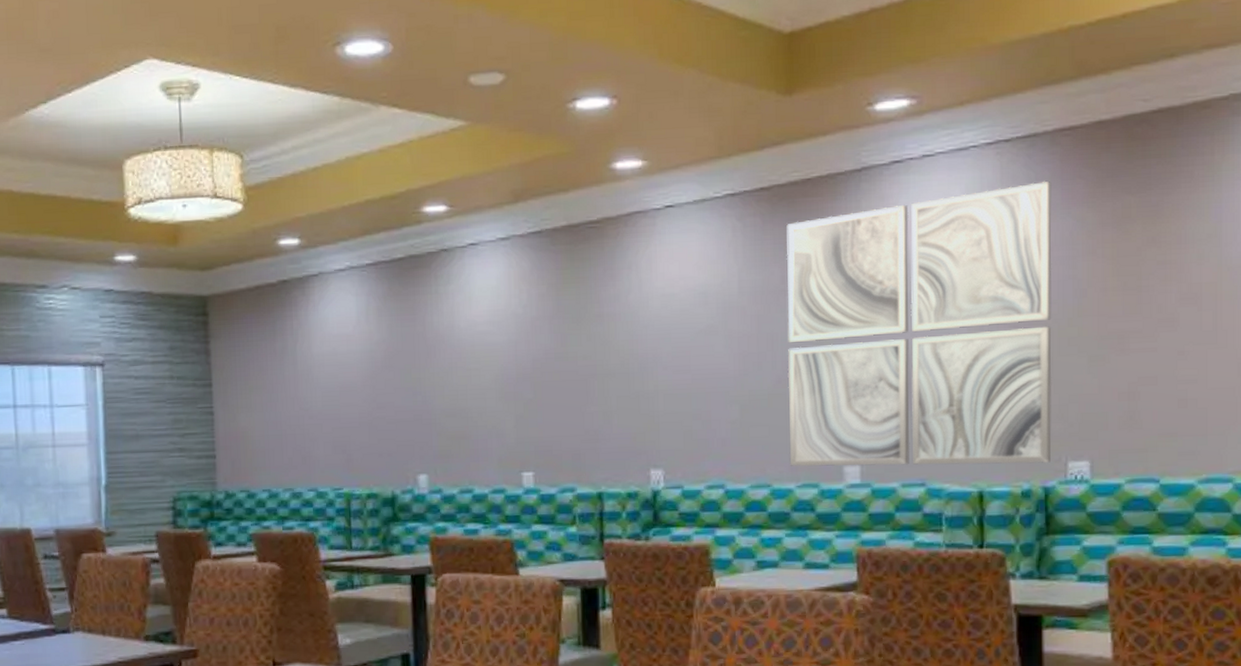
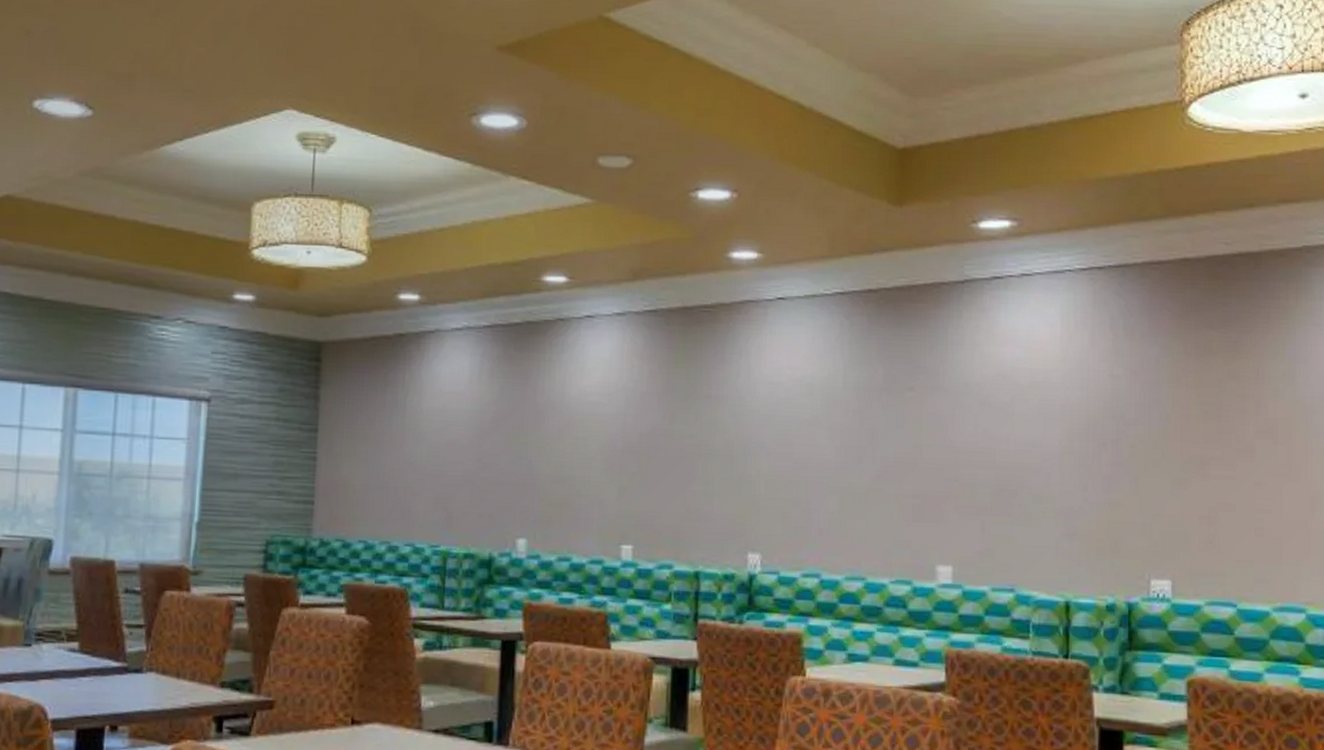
wall art: present [786,181,1052,467] -> none [884,309,1140,580]

